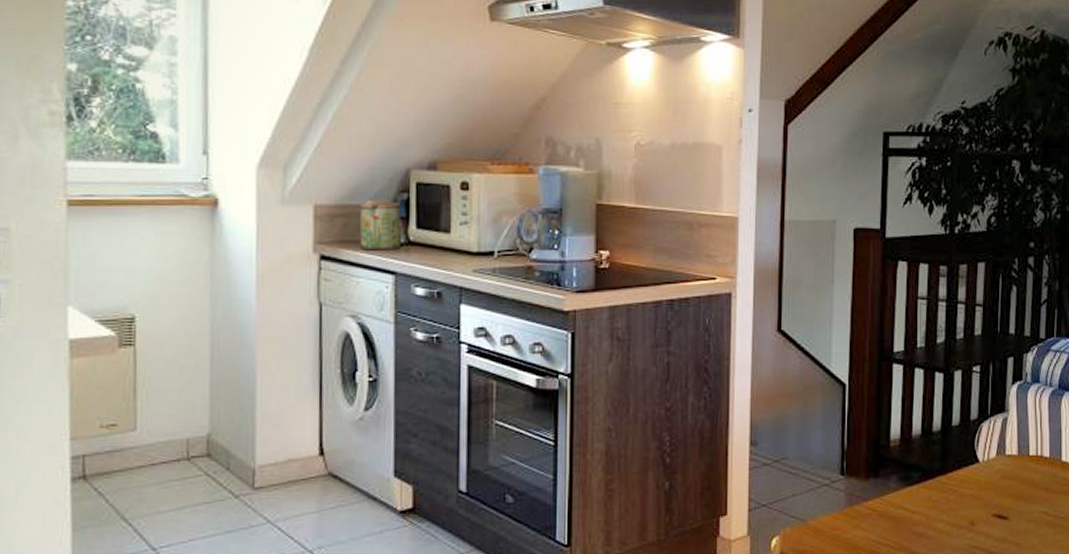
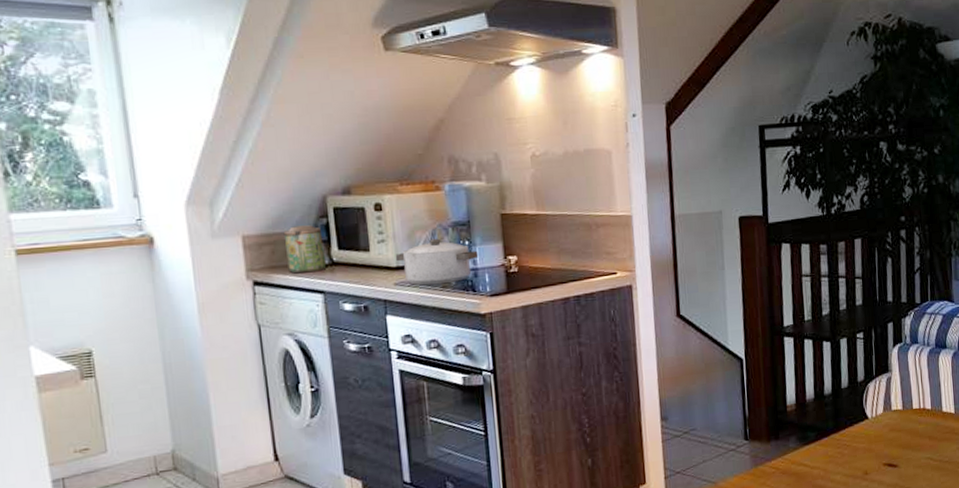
cooking pot: none [477,225,568,275] -> present [395,238,479,286]

